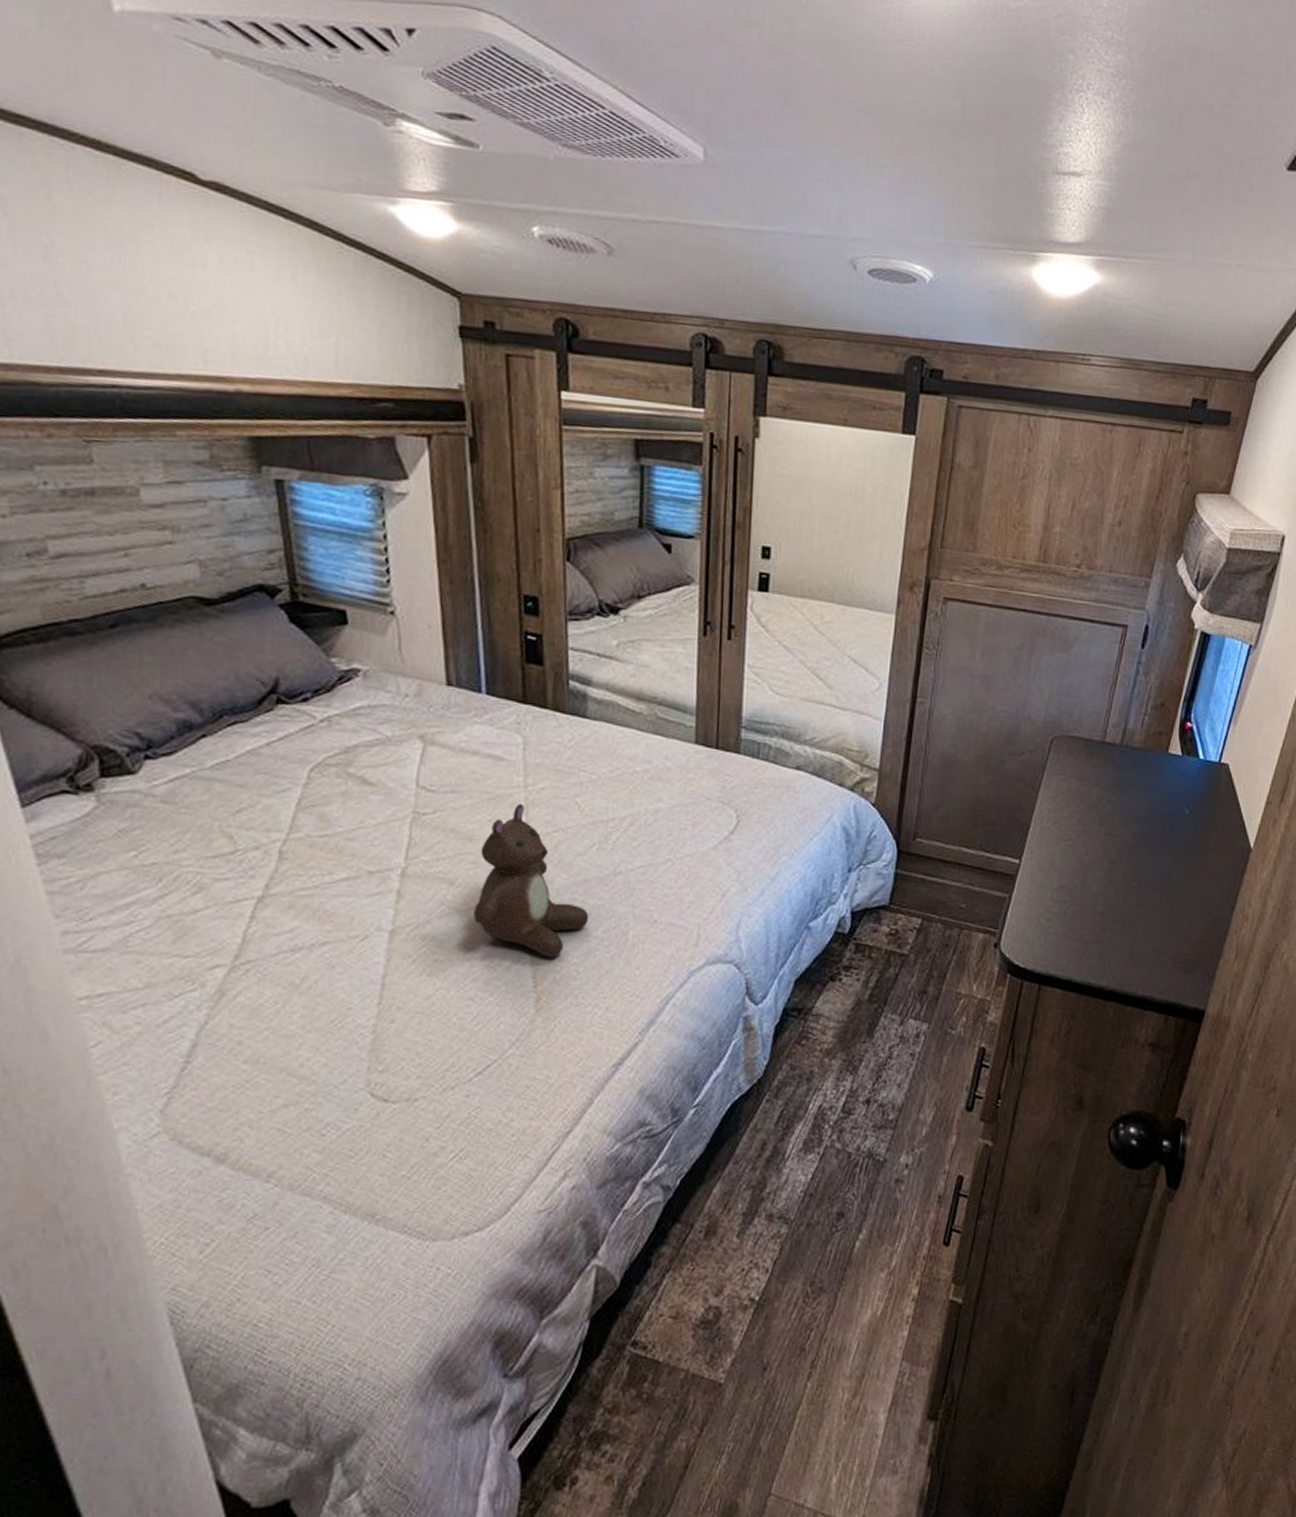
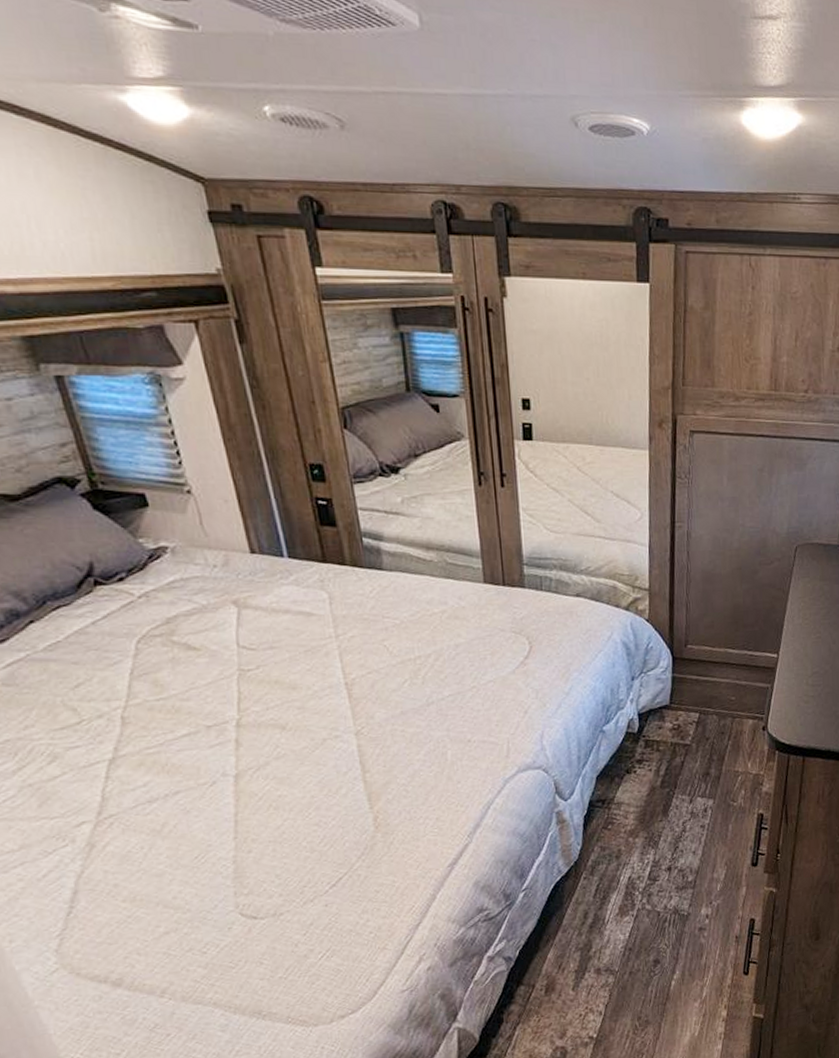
teddy bear: present [474,804,589,957] -> none [305,652,411,782]

